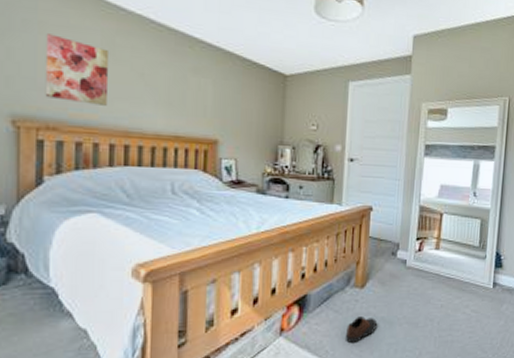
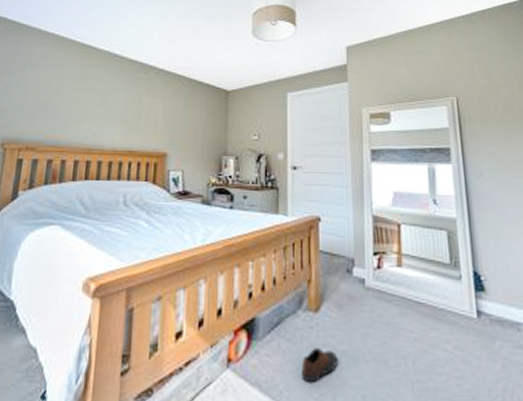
wall art: present [45,33,110,106] -> none [28,72,82,127]

